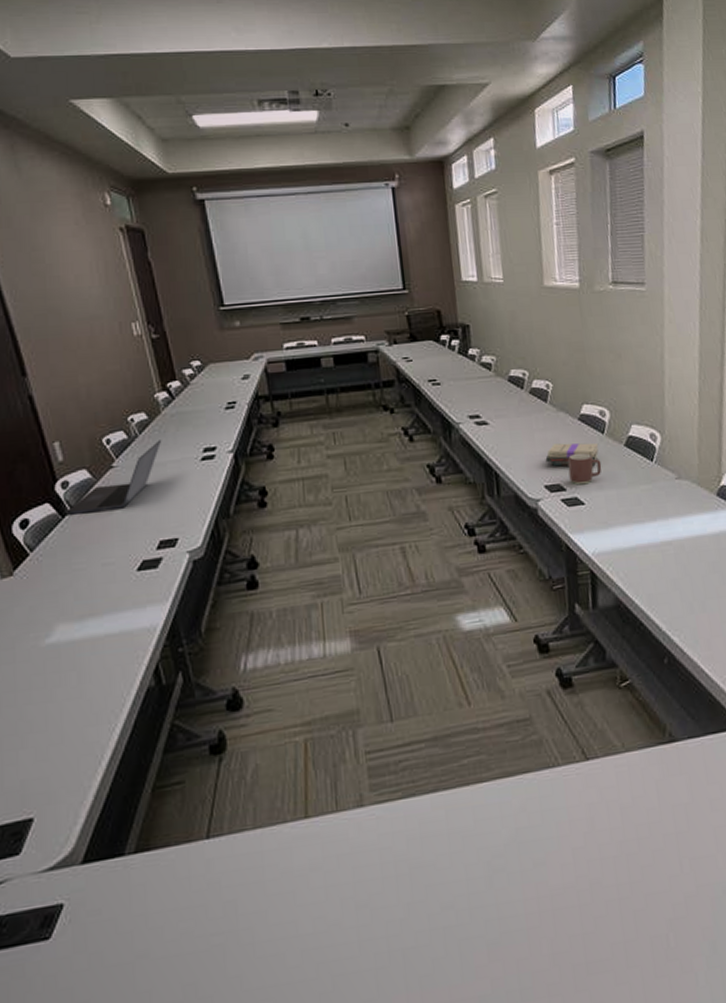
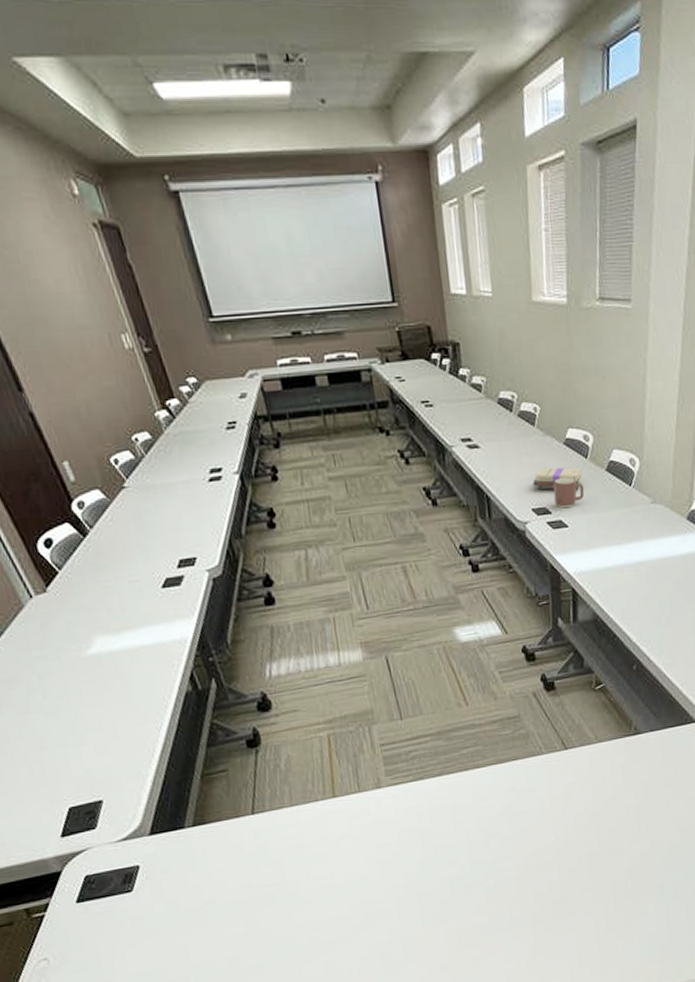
laptop: present [66,439,162,515] -> none [86,460,169,534]

